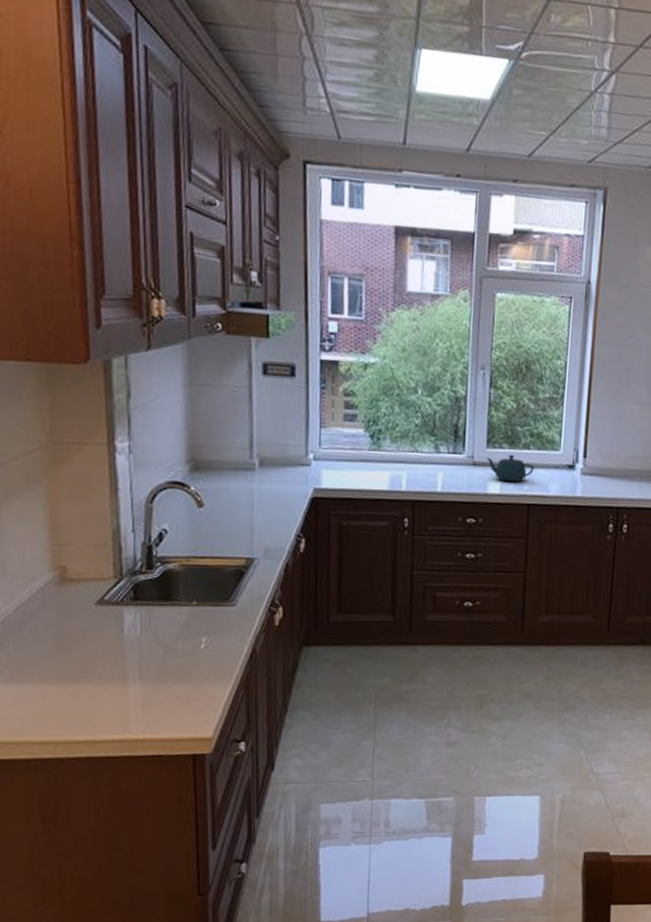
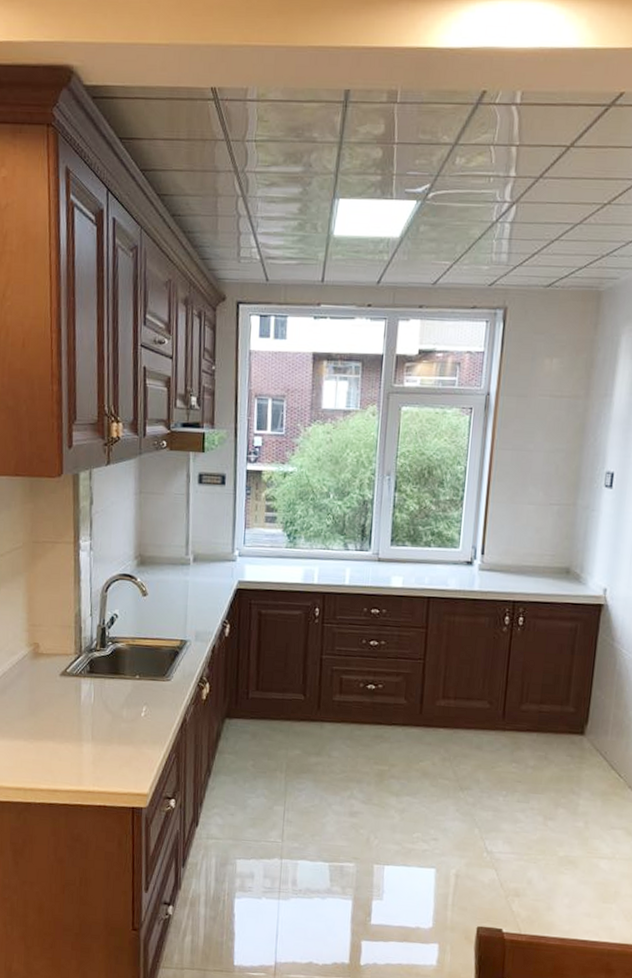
teapot: present [485,454,534,483] -> none [389,551,435,577]

